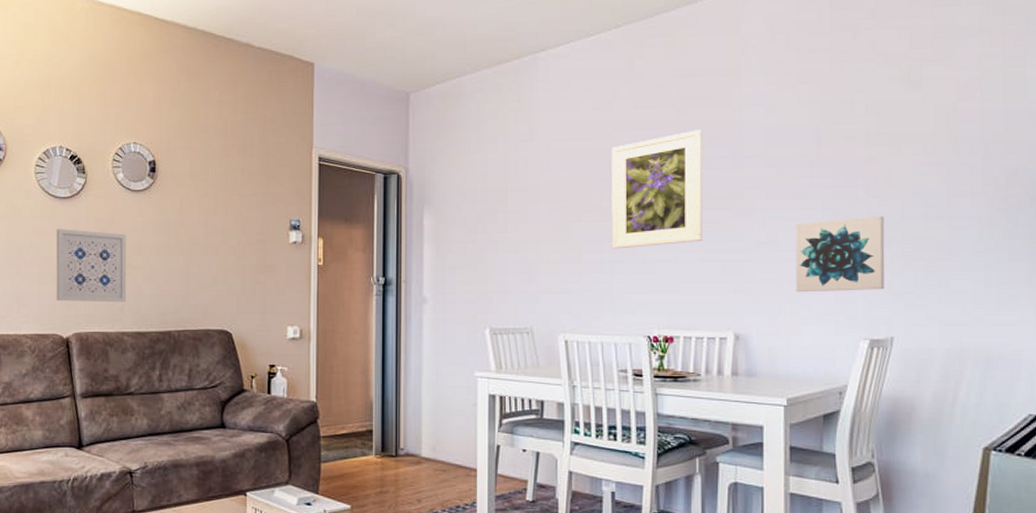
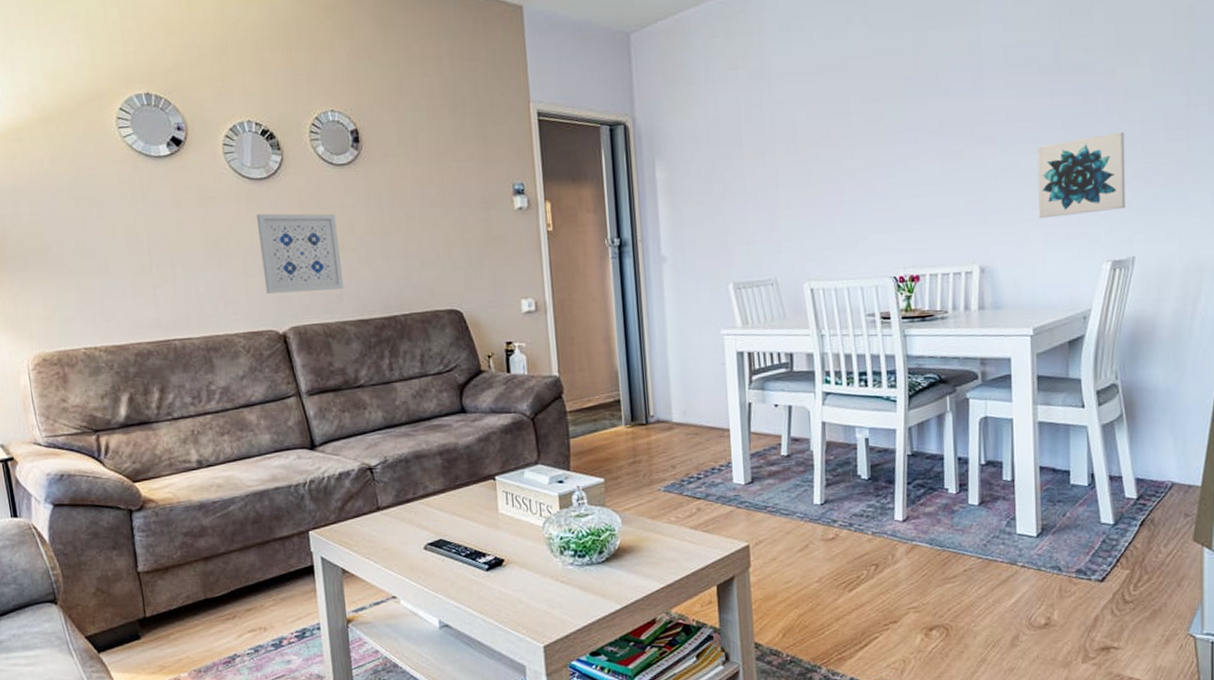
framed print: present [611,130,703,249] -> none [847,52,945,189]

